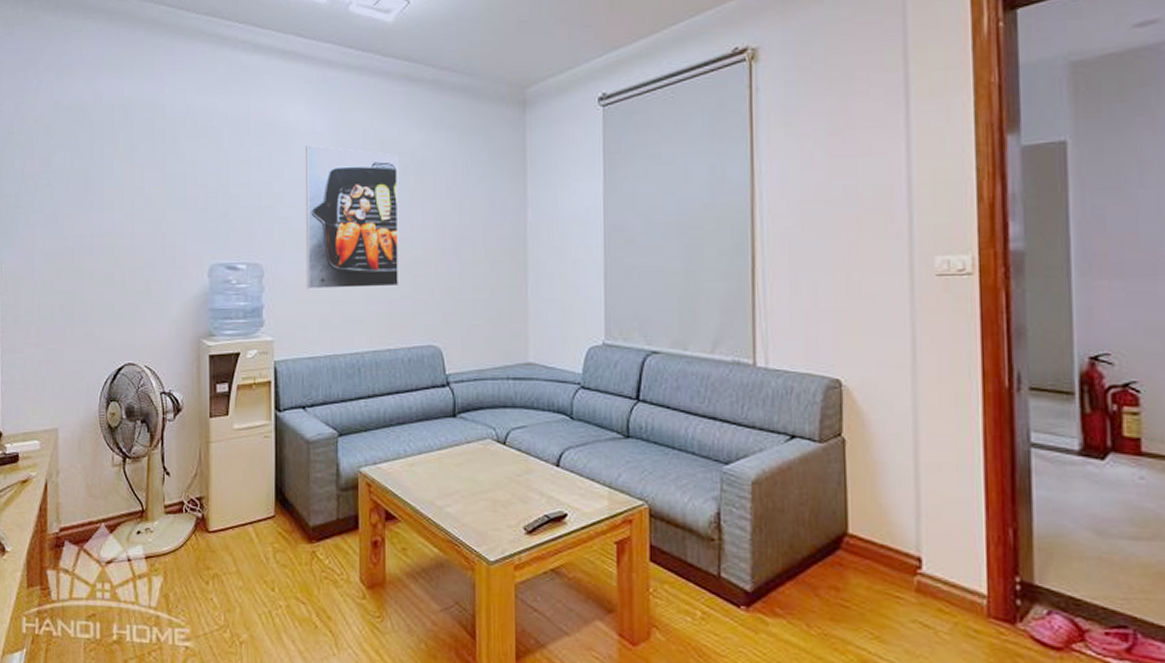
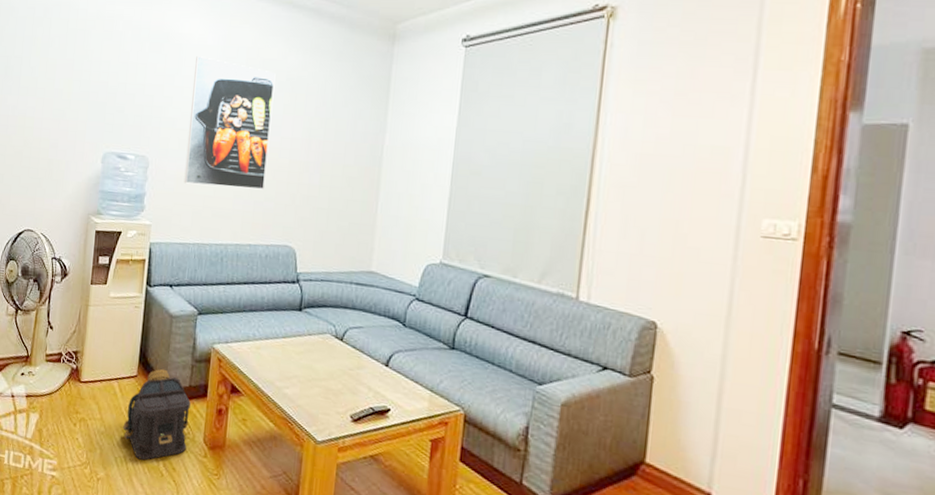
backpack: none [264,503,341,613] -> present [123,369,191,461]

